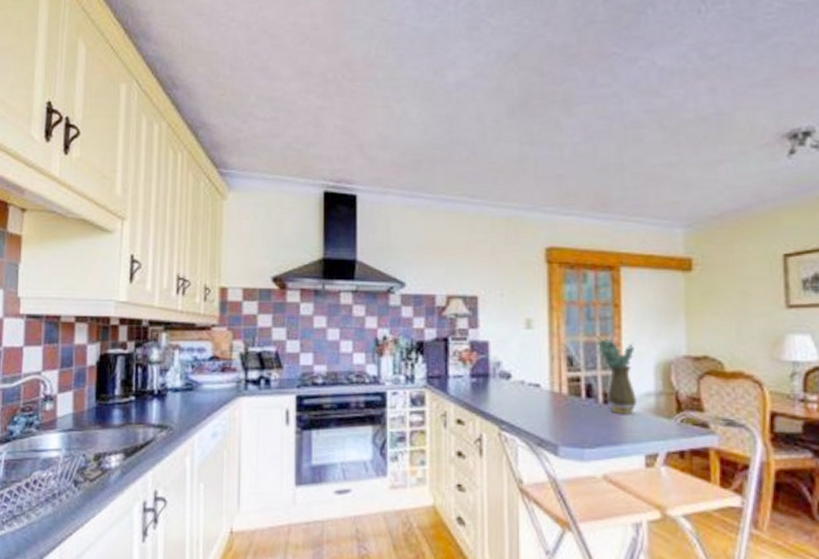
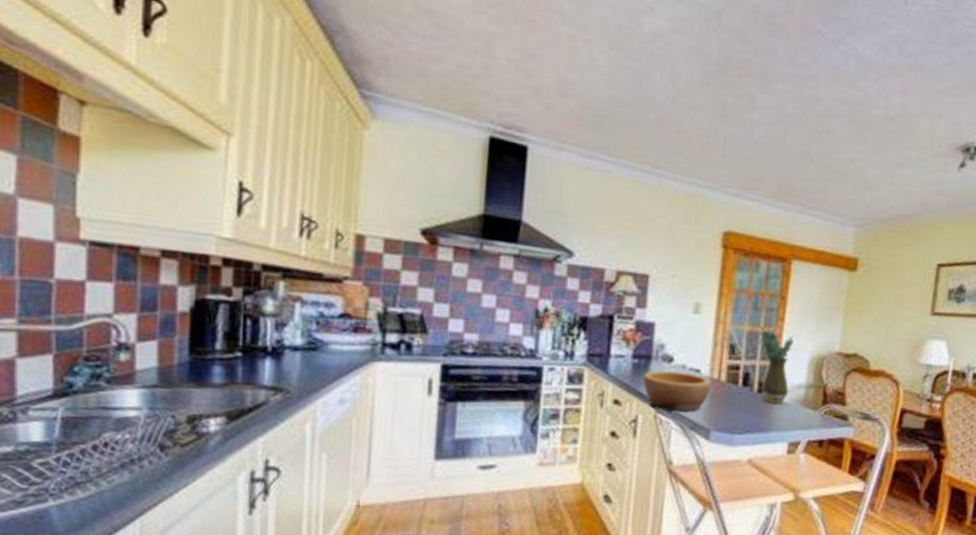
bowl: none [483,387,553,428] -> present [643,370,712,412]

